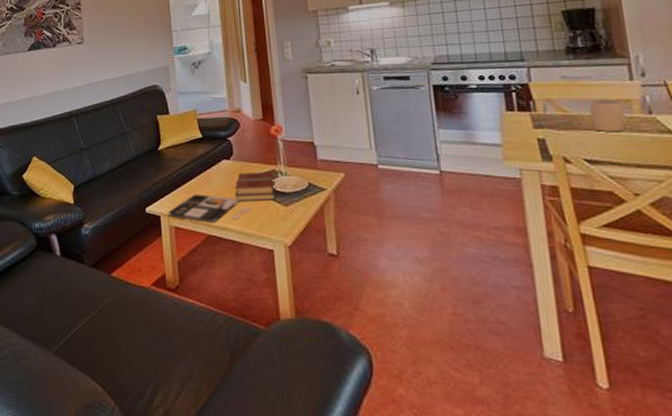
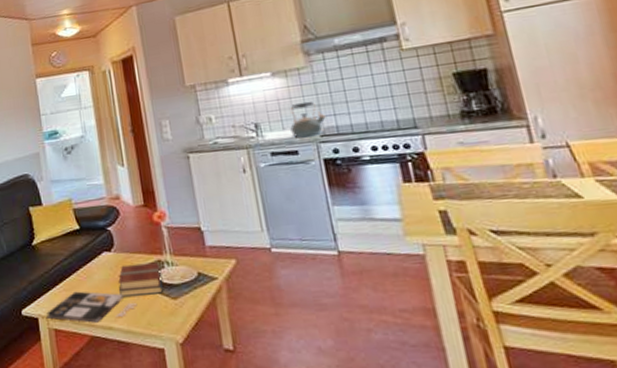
kettle: none [403,31,438,65] -> present [290,101,326,138]
mug: present [589,99,626,133] -> none [490,164,531,200]

